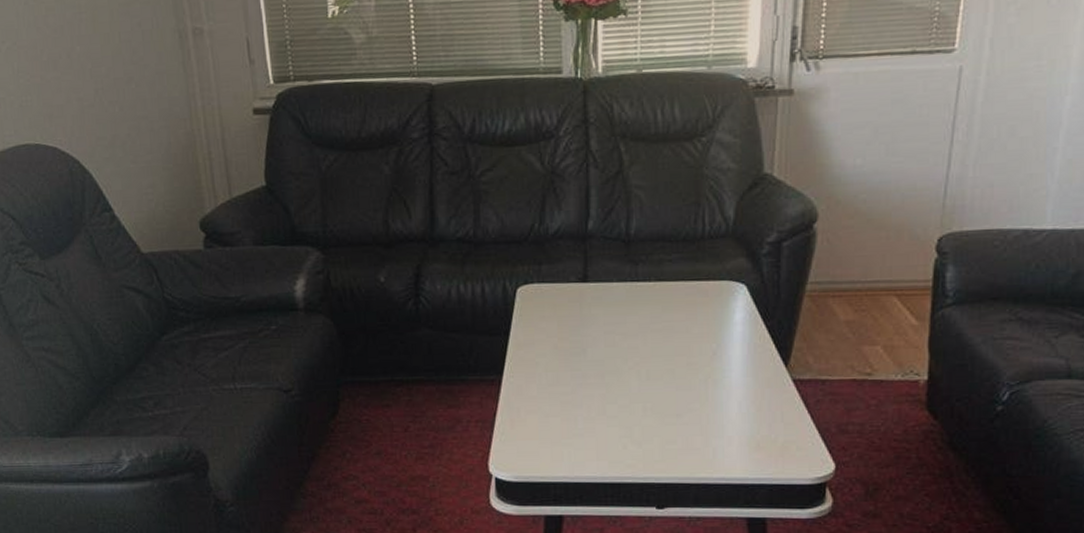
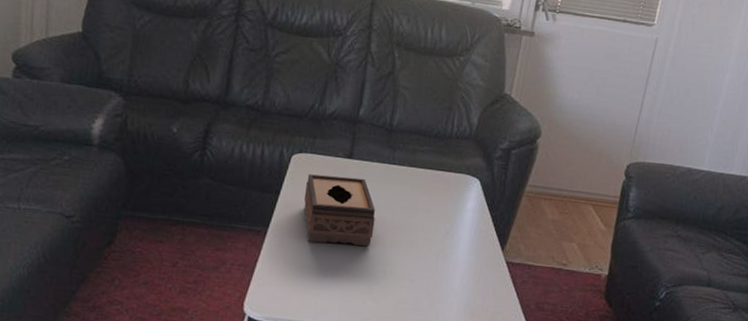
tissue box: none [537,303,625,385] -> present [303,174,375,246]

